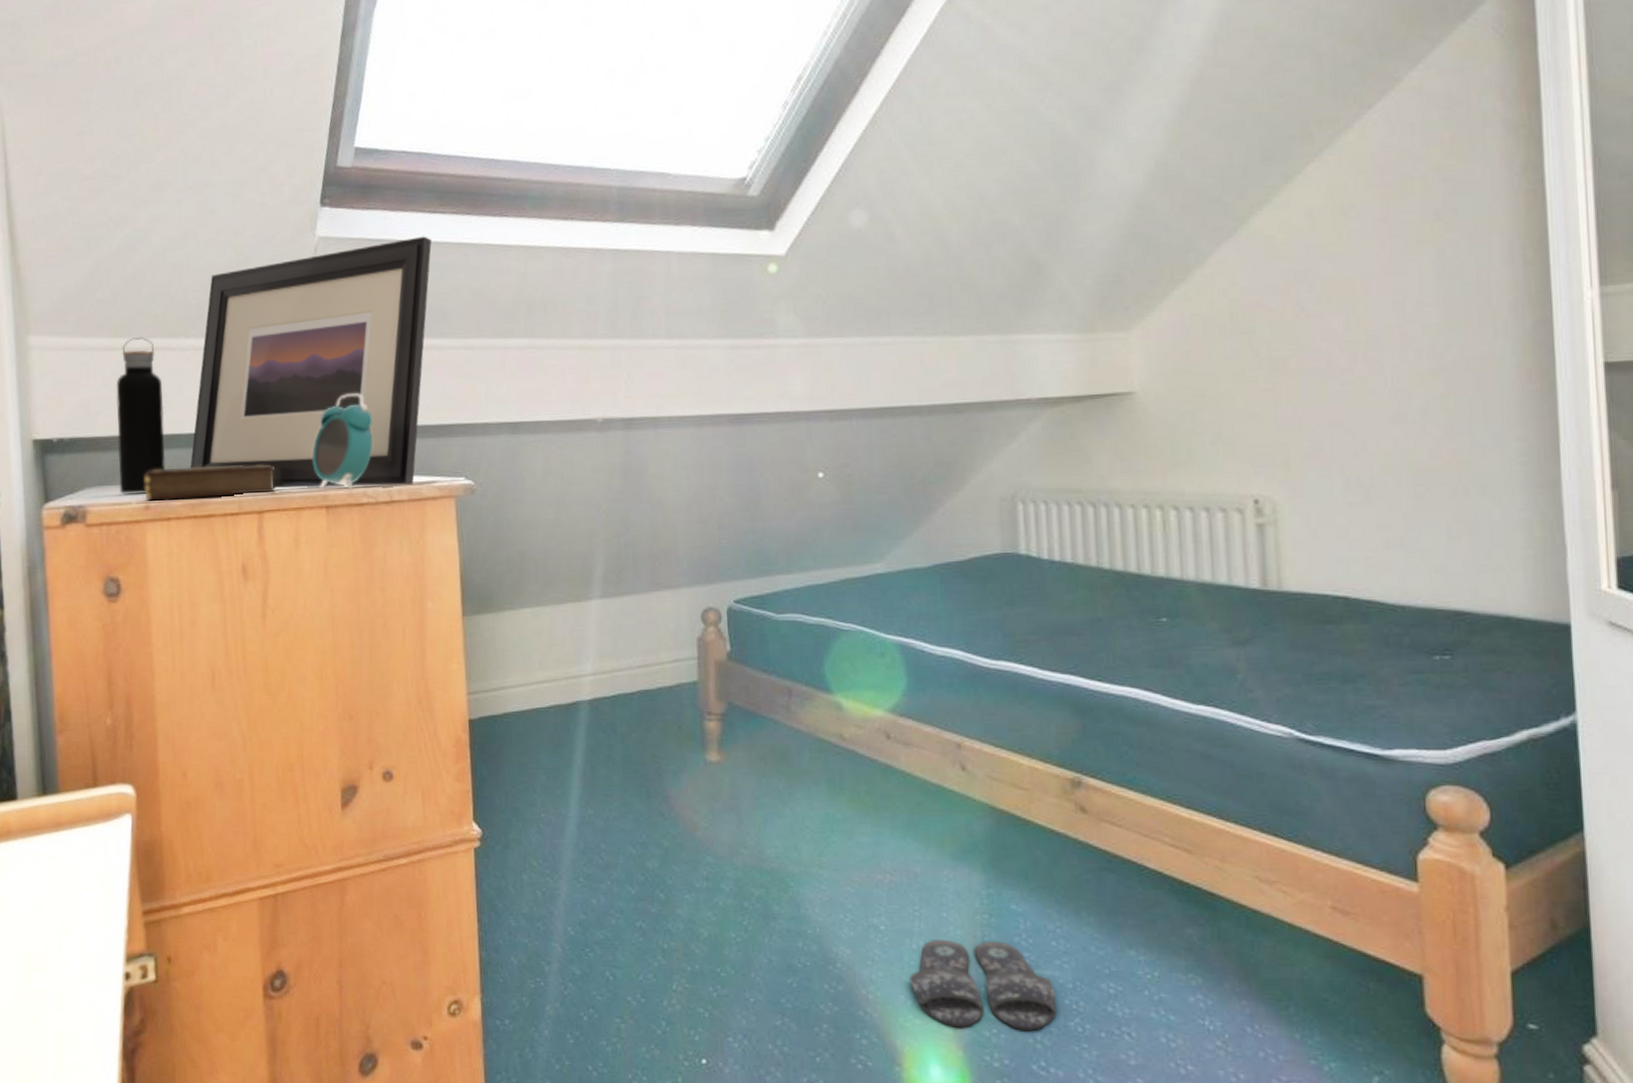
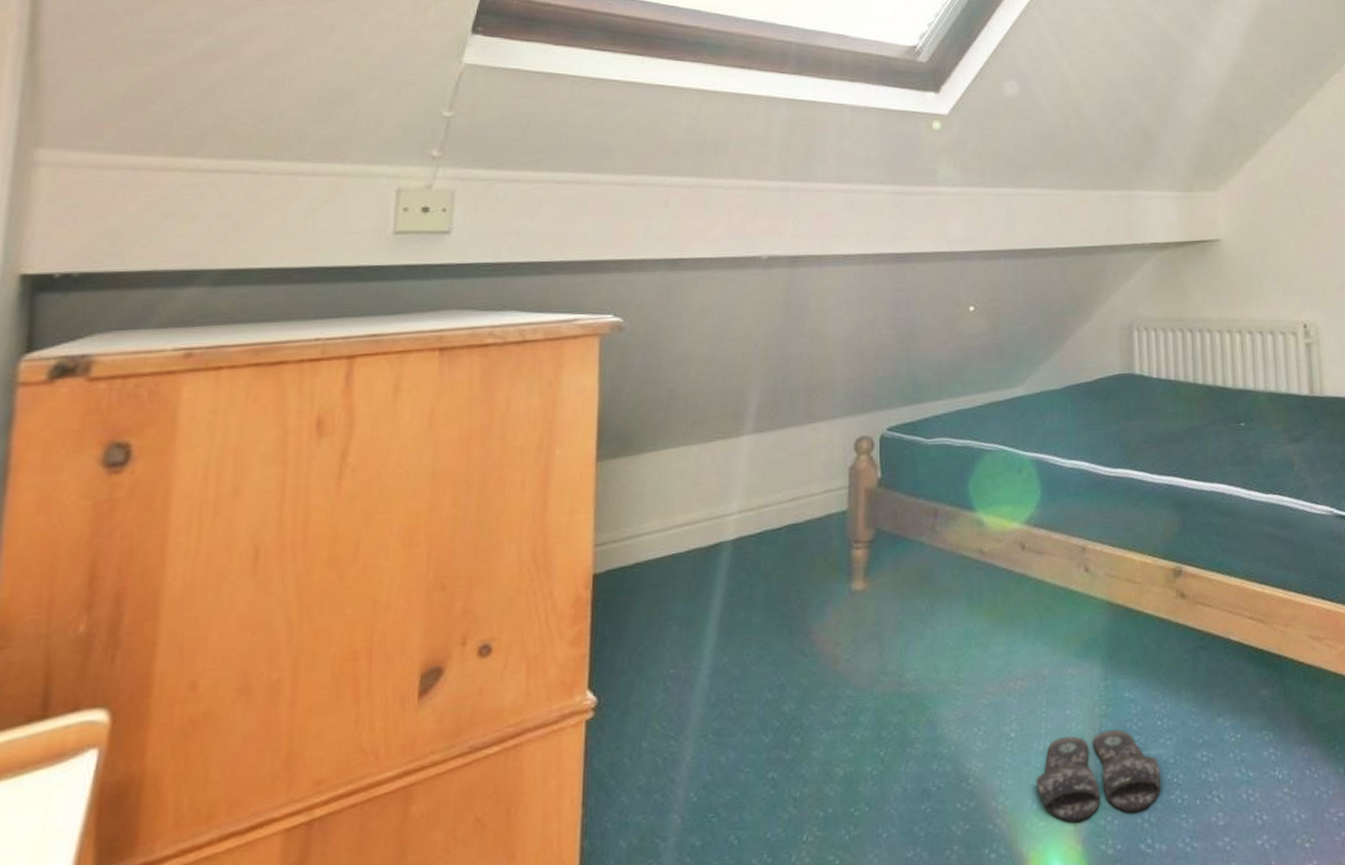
water bottle: present [116,337,166,494] -> none [149,157,234,339]
book: present [144,464,276,500] -> none [188,302,379,346]
picture frame: present [190,236,432,489] -> none [259,72,598,330]
alarm clock: present [312,393,373,490] -> none [429,227,509,330]

